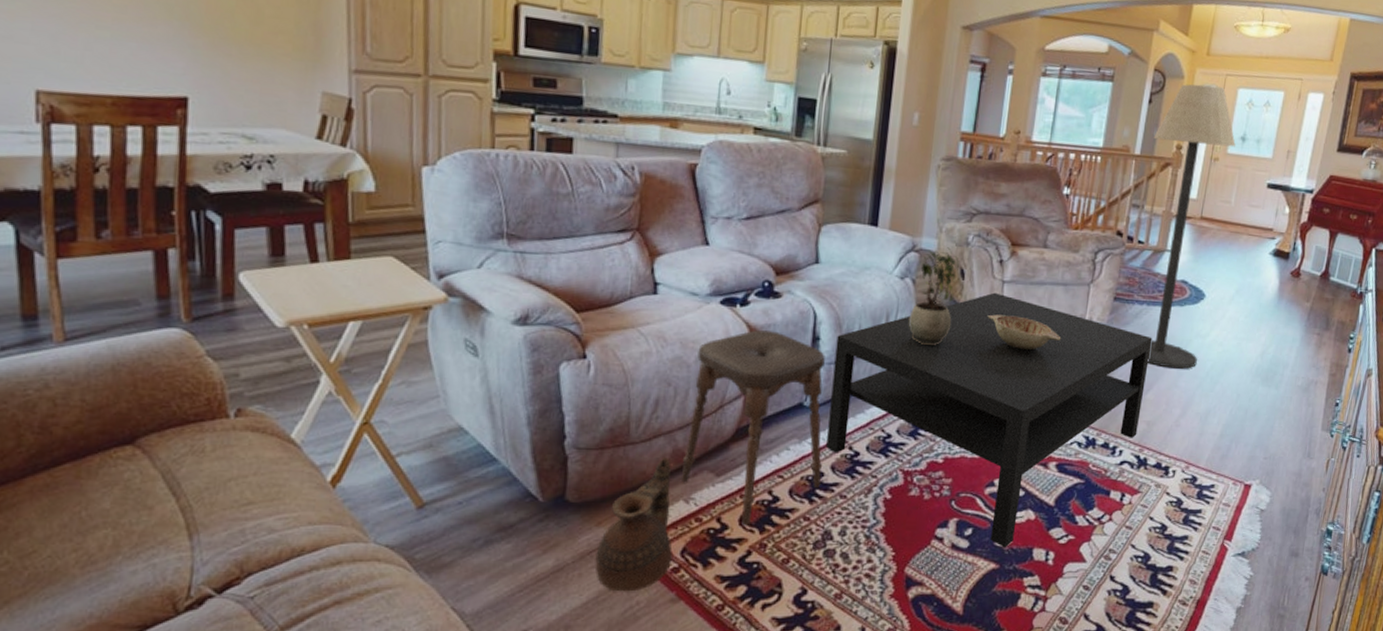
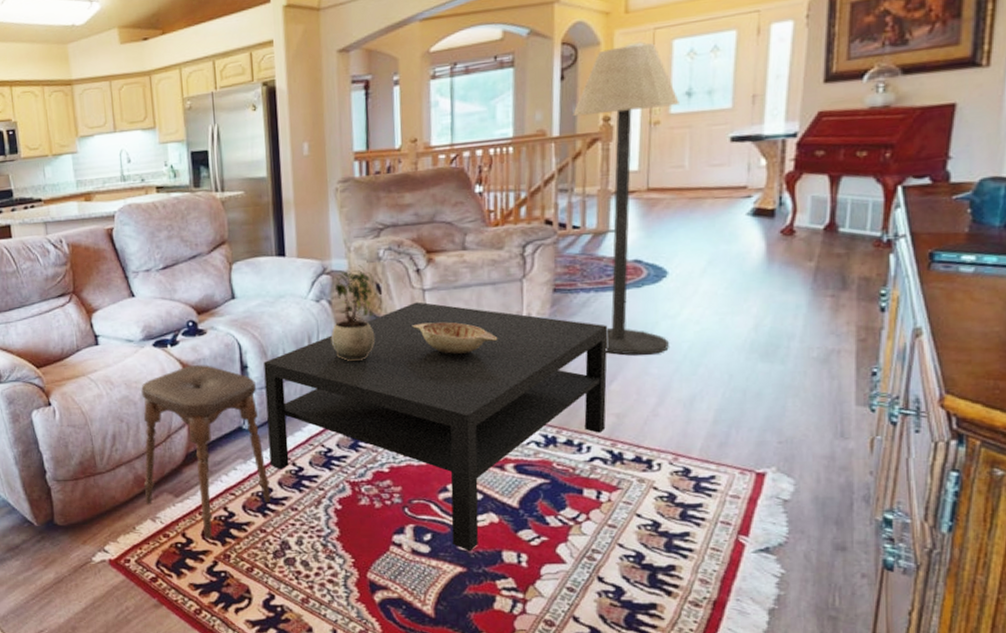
ceramic jug: present [594,456,673,592] -> none [86,483,149,599]

